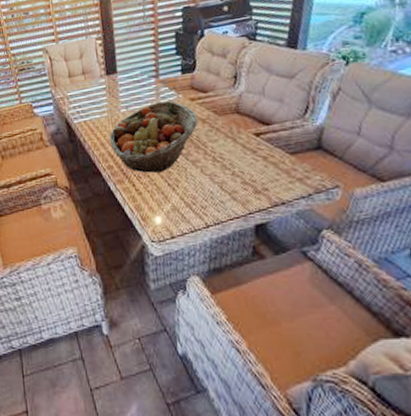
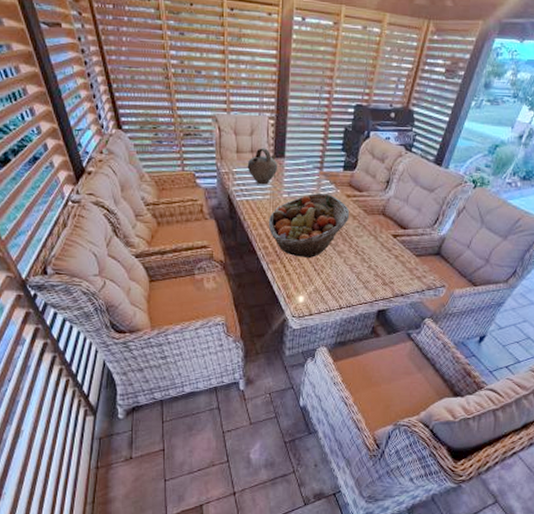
jug: none [80,67,112,104] -> present [247,148,278,185]

